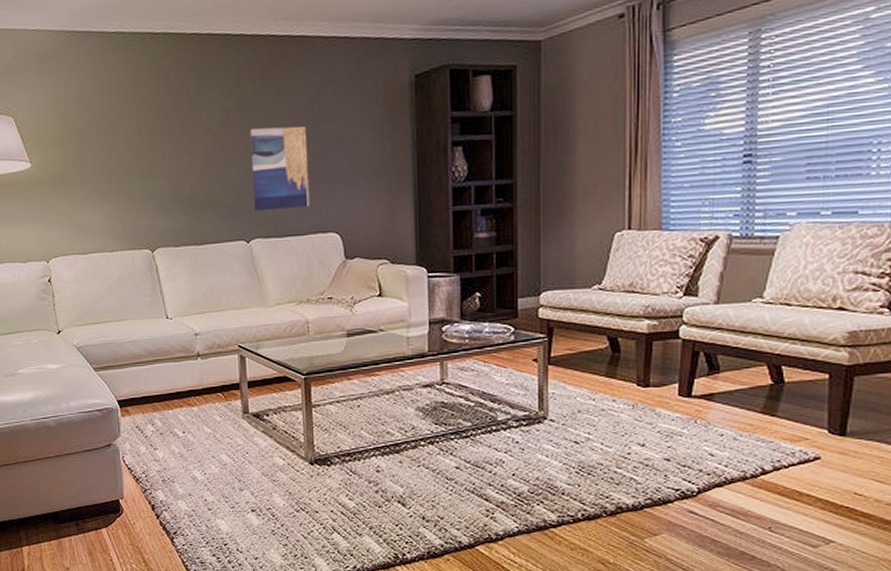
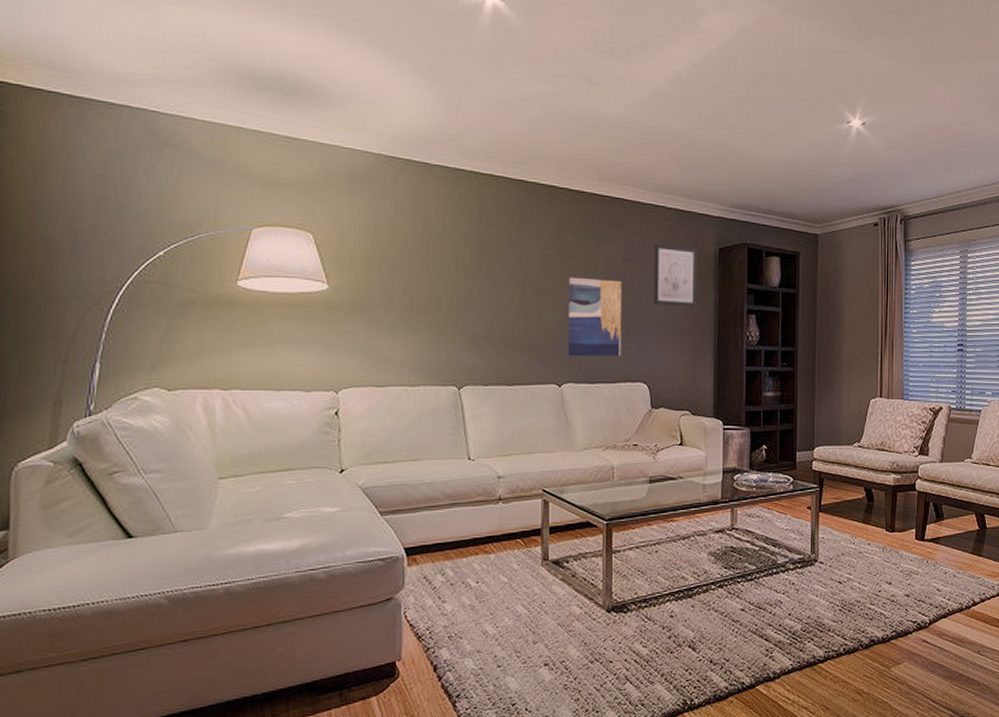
wall art: none [339,79,391,148] -> present [653,244,697,307]

